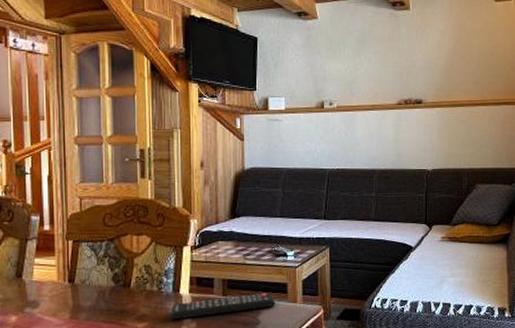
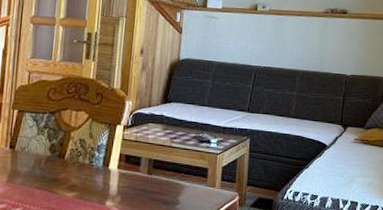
remote control: present [171,292,276,320] -> none [98,175,196,193]

